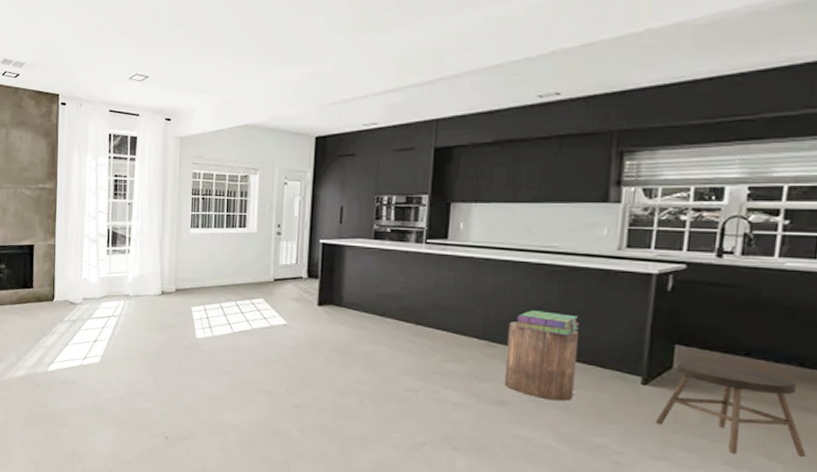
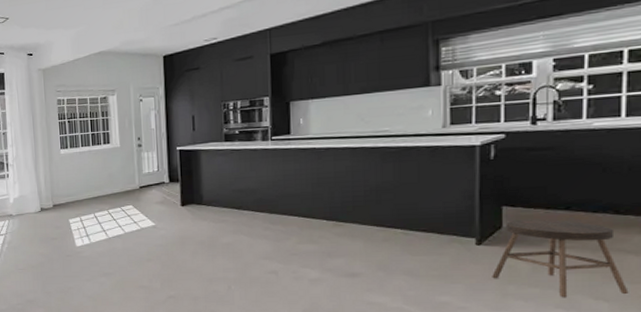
stool: present [504,322,580,401] -> none [352,202,417,268]
stack of books: present [515,310,579,337] -> none [358,189,415,210]

